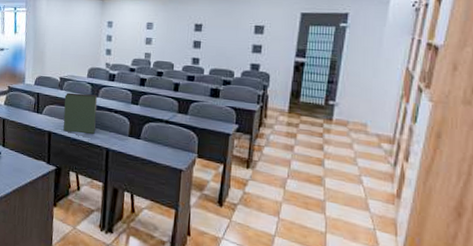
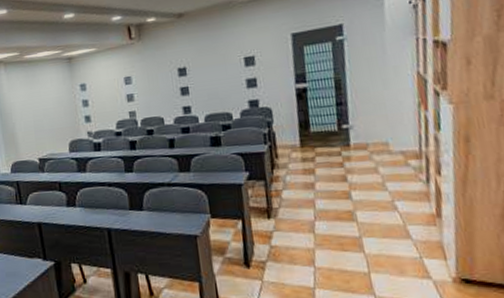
binder: present [63,92,98,134] -> none [48,169,91,219]

